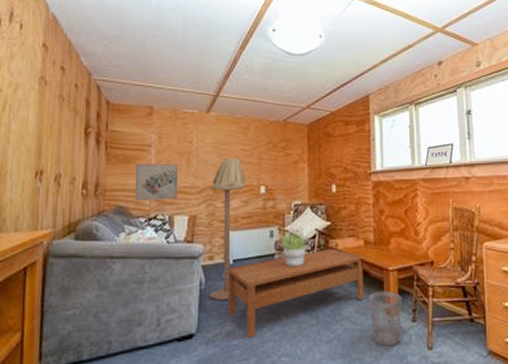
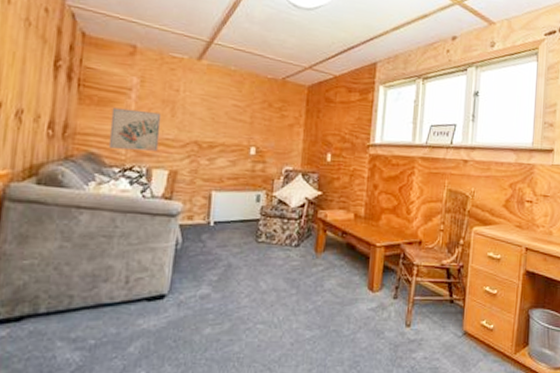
floor lamp: present [208,157,245,300] -> none [184,112,235,262]
coffee table: present [227,248,364,339] -> none [204,219,350,304]
potted plant: present [278,231,310,267] -> none [265,197,299,235]
wastebasket: present [369,291,403,347] -> none [352,266,387,321]

